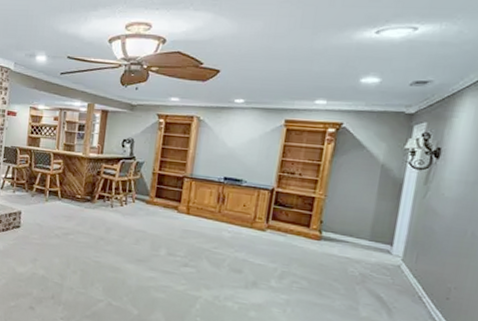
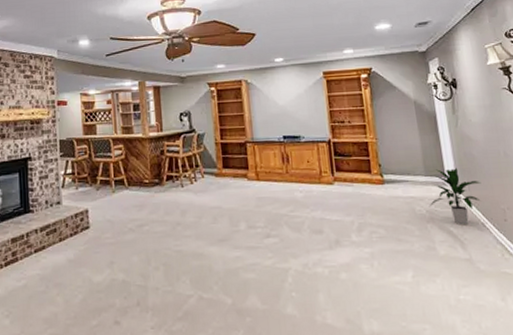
indoor plant: none [363,236,433,295] -> present [429,168,481,225]

